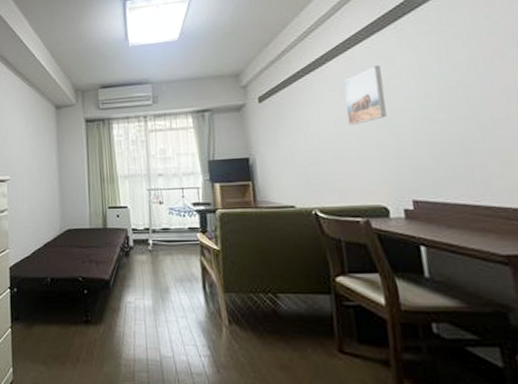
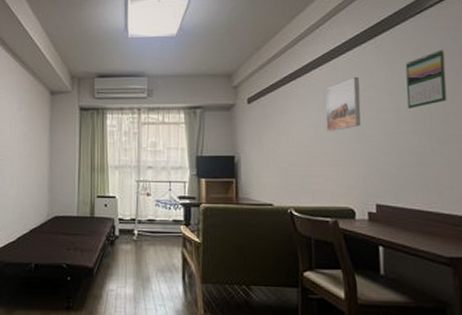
calendar: none [432,27,486,94] -> present [405,49,447,108]

